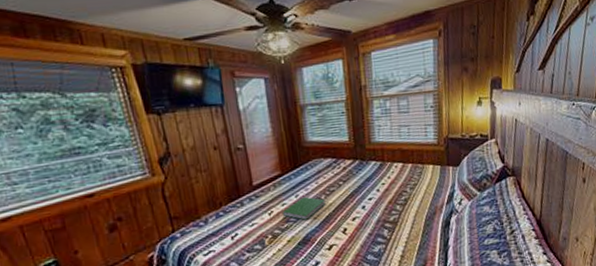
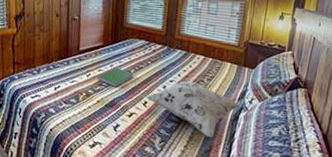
decorative pillow: none [344,194,451,252] -> present [146,79,242,138]

